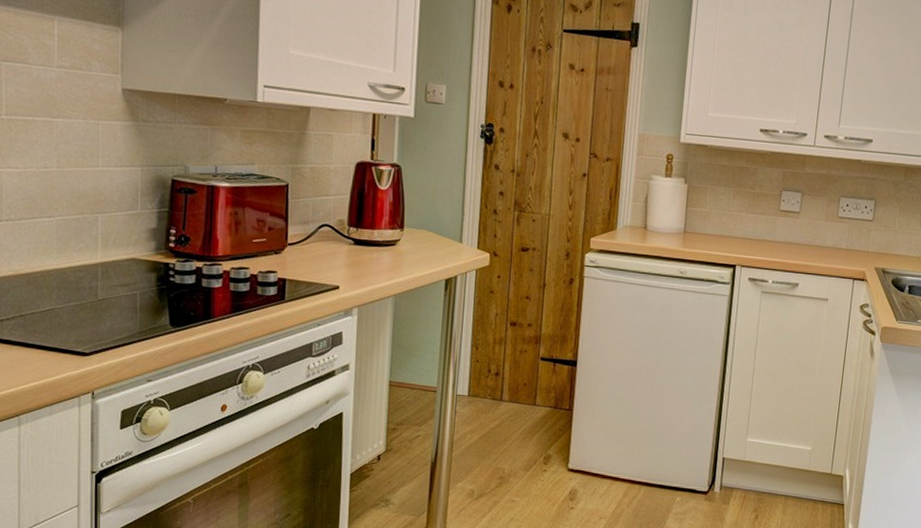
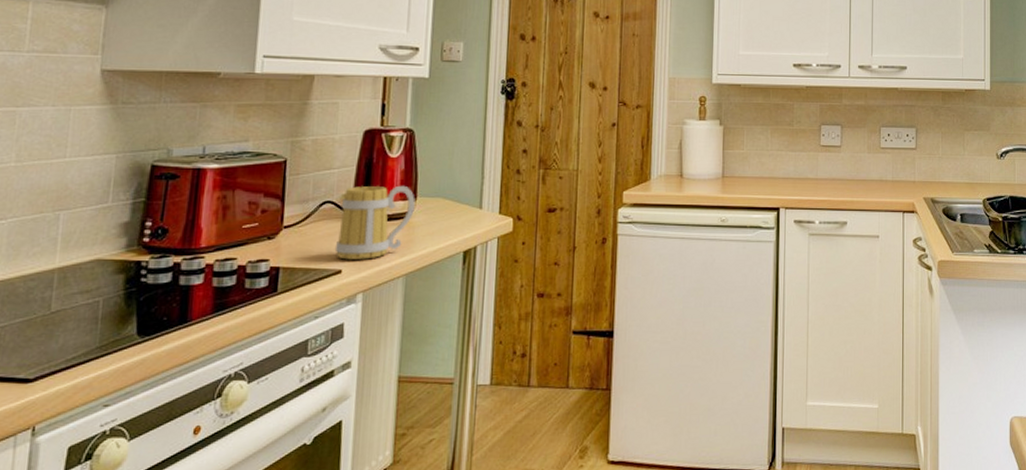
mug: none [333,213,403,279] -> present [334,185,415,260]

